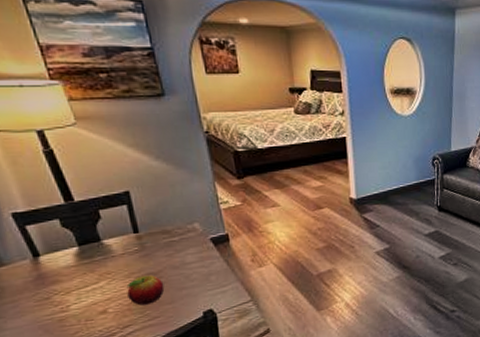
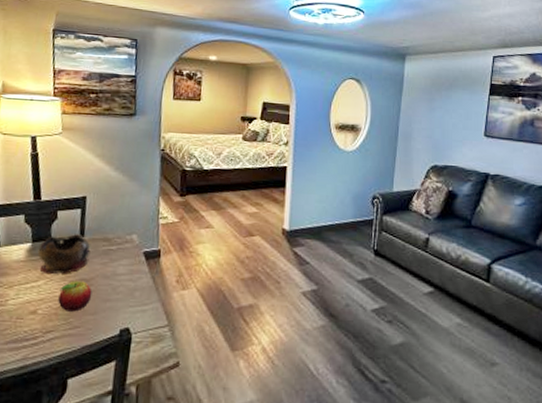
decorative bowl: none [87,231,151,275] -> present [37,234,91,275]

